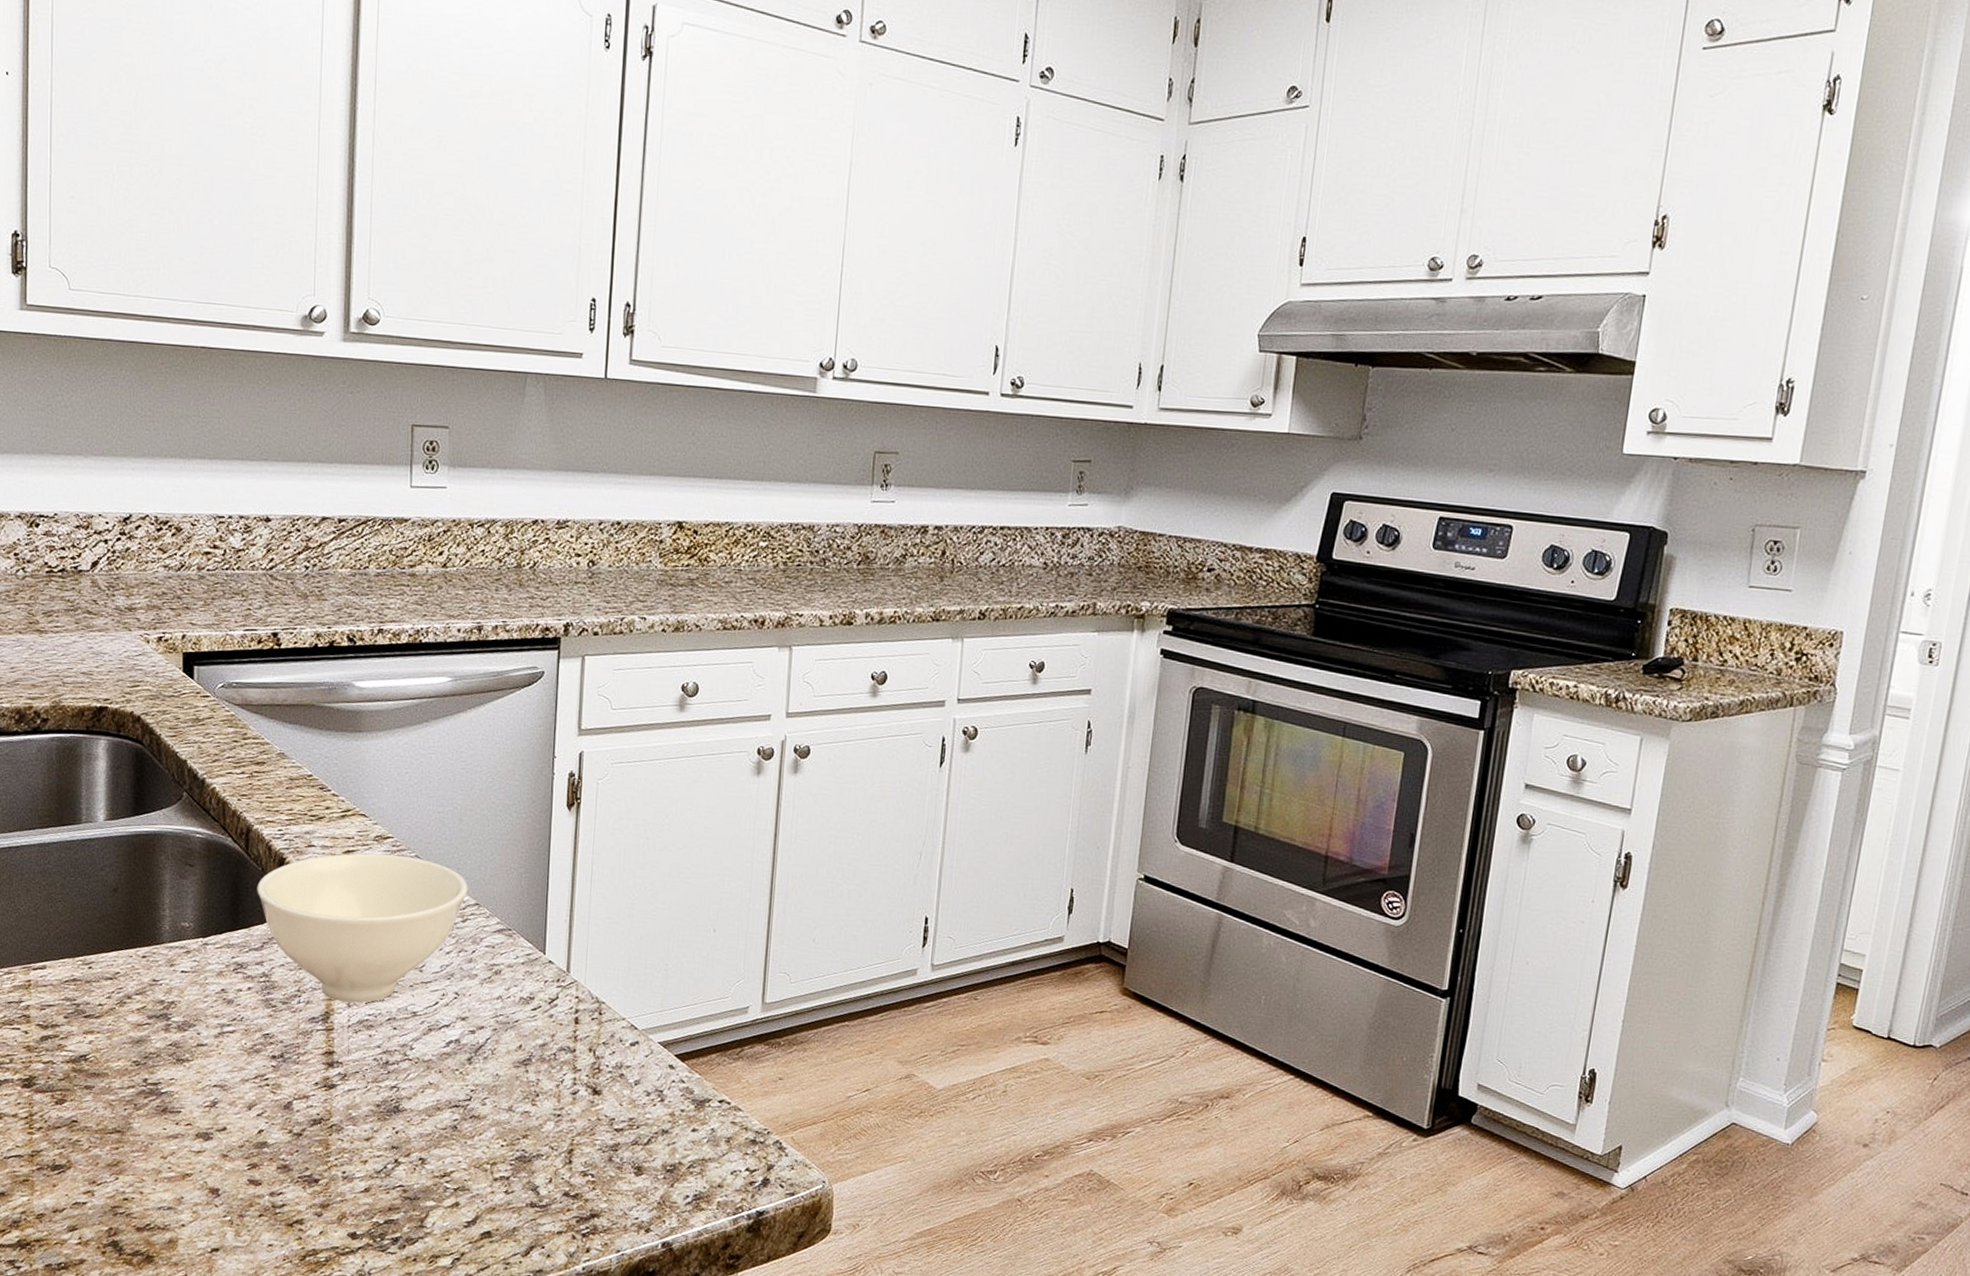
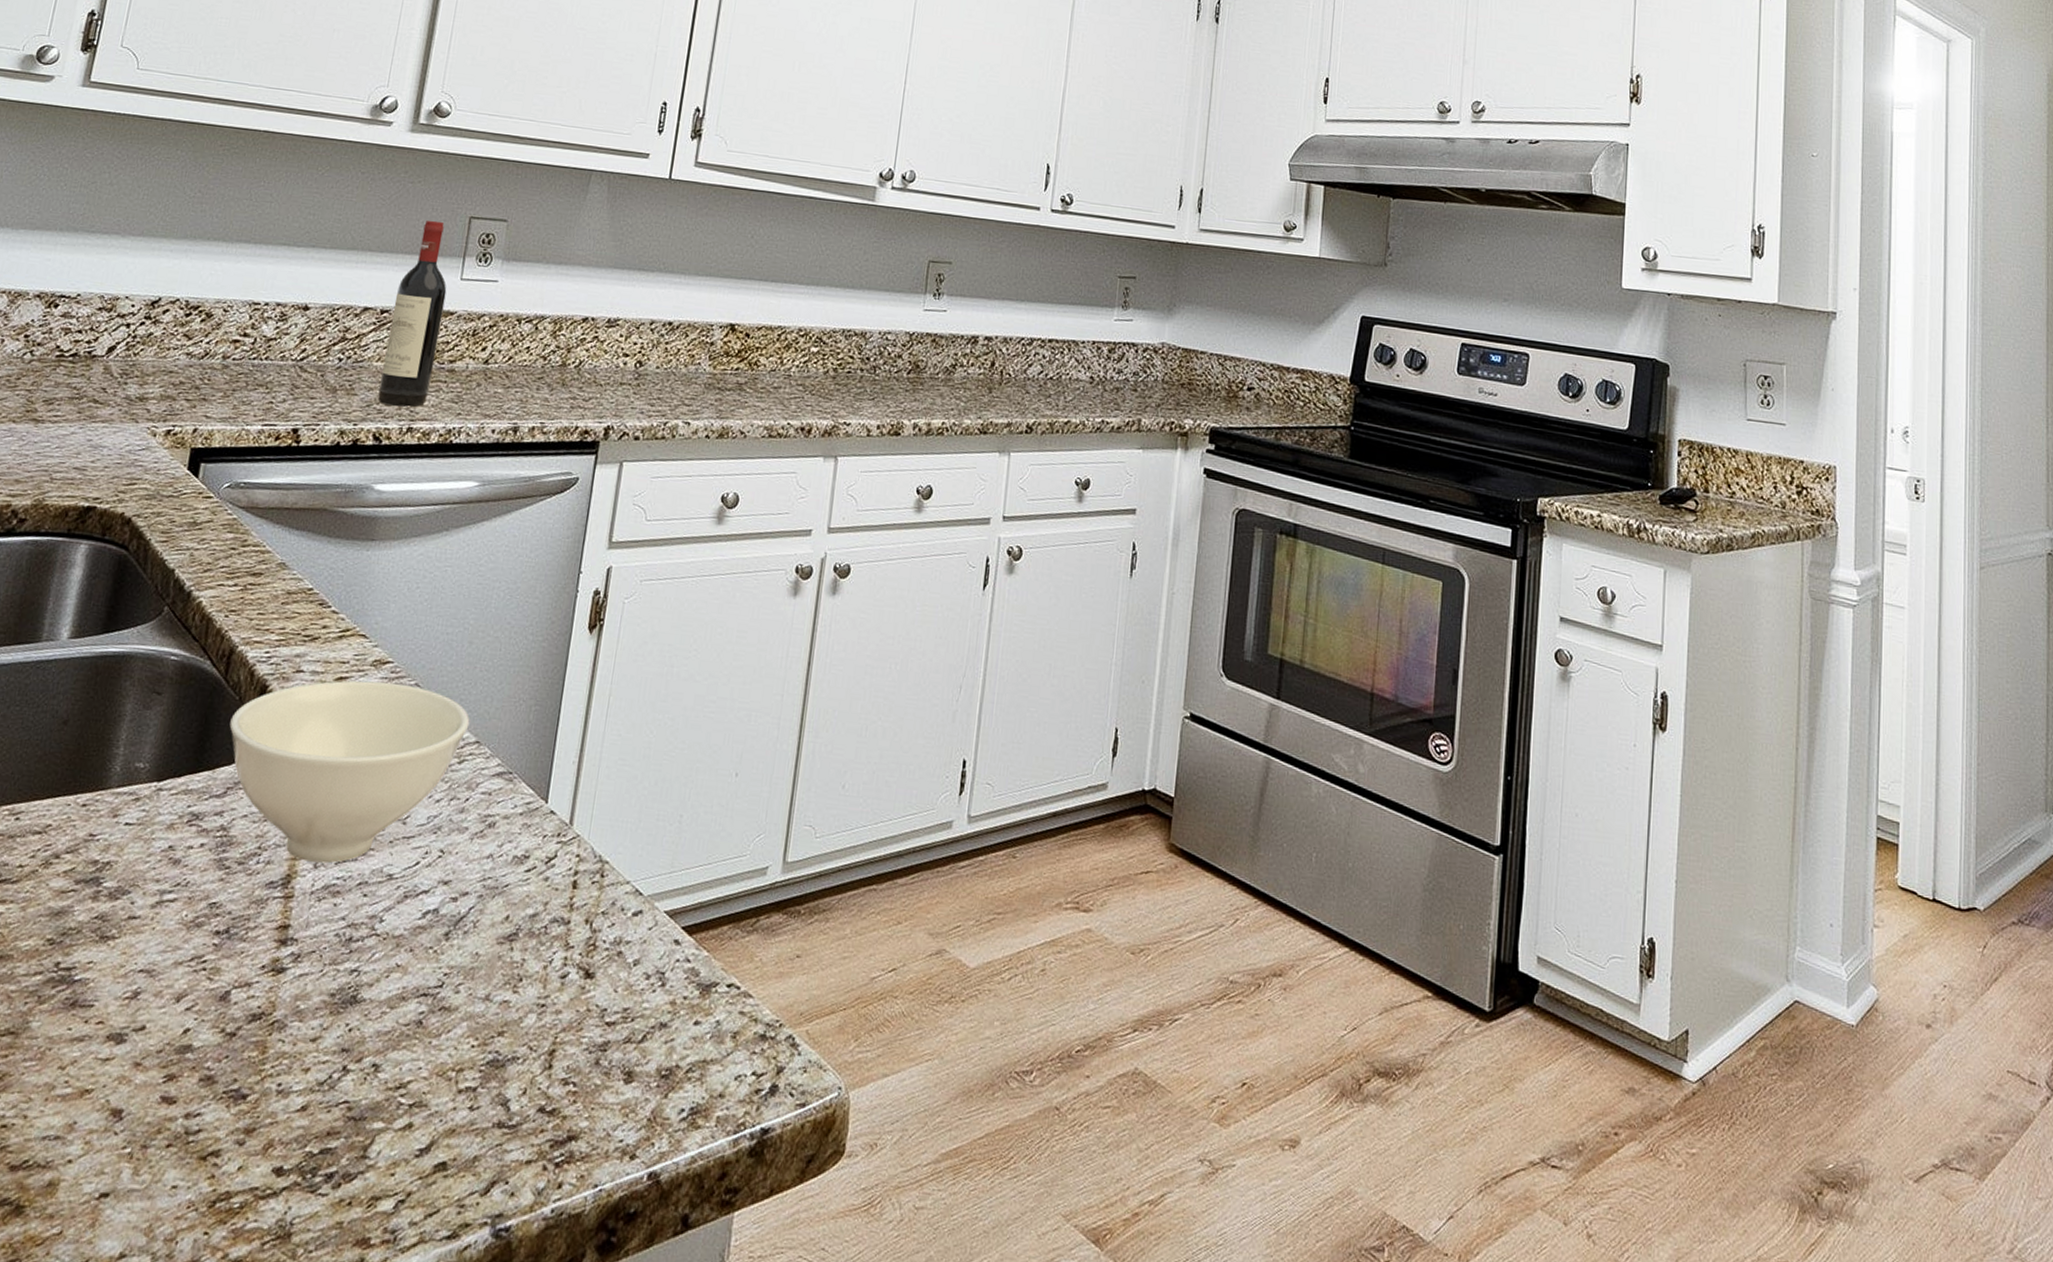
wine bottle: none [347,429,398,611] -> present [378,220,447,408]

